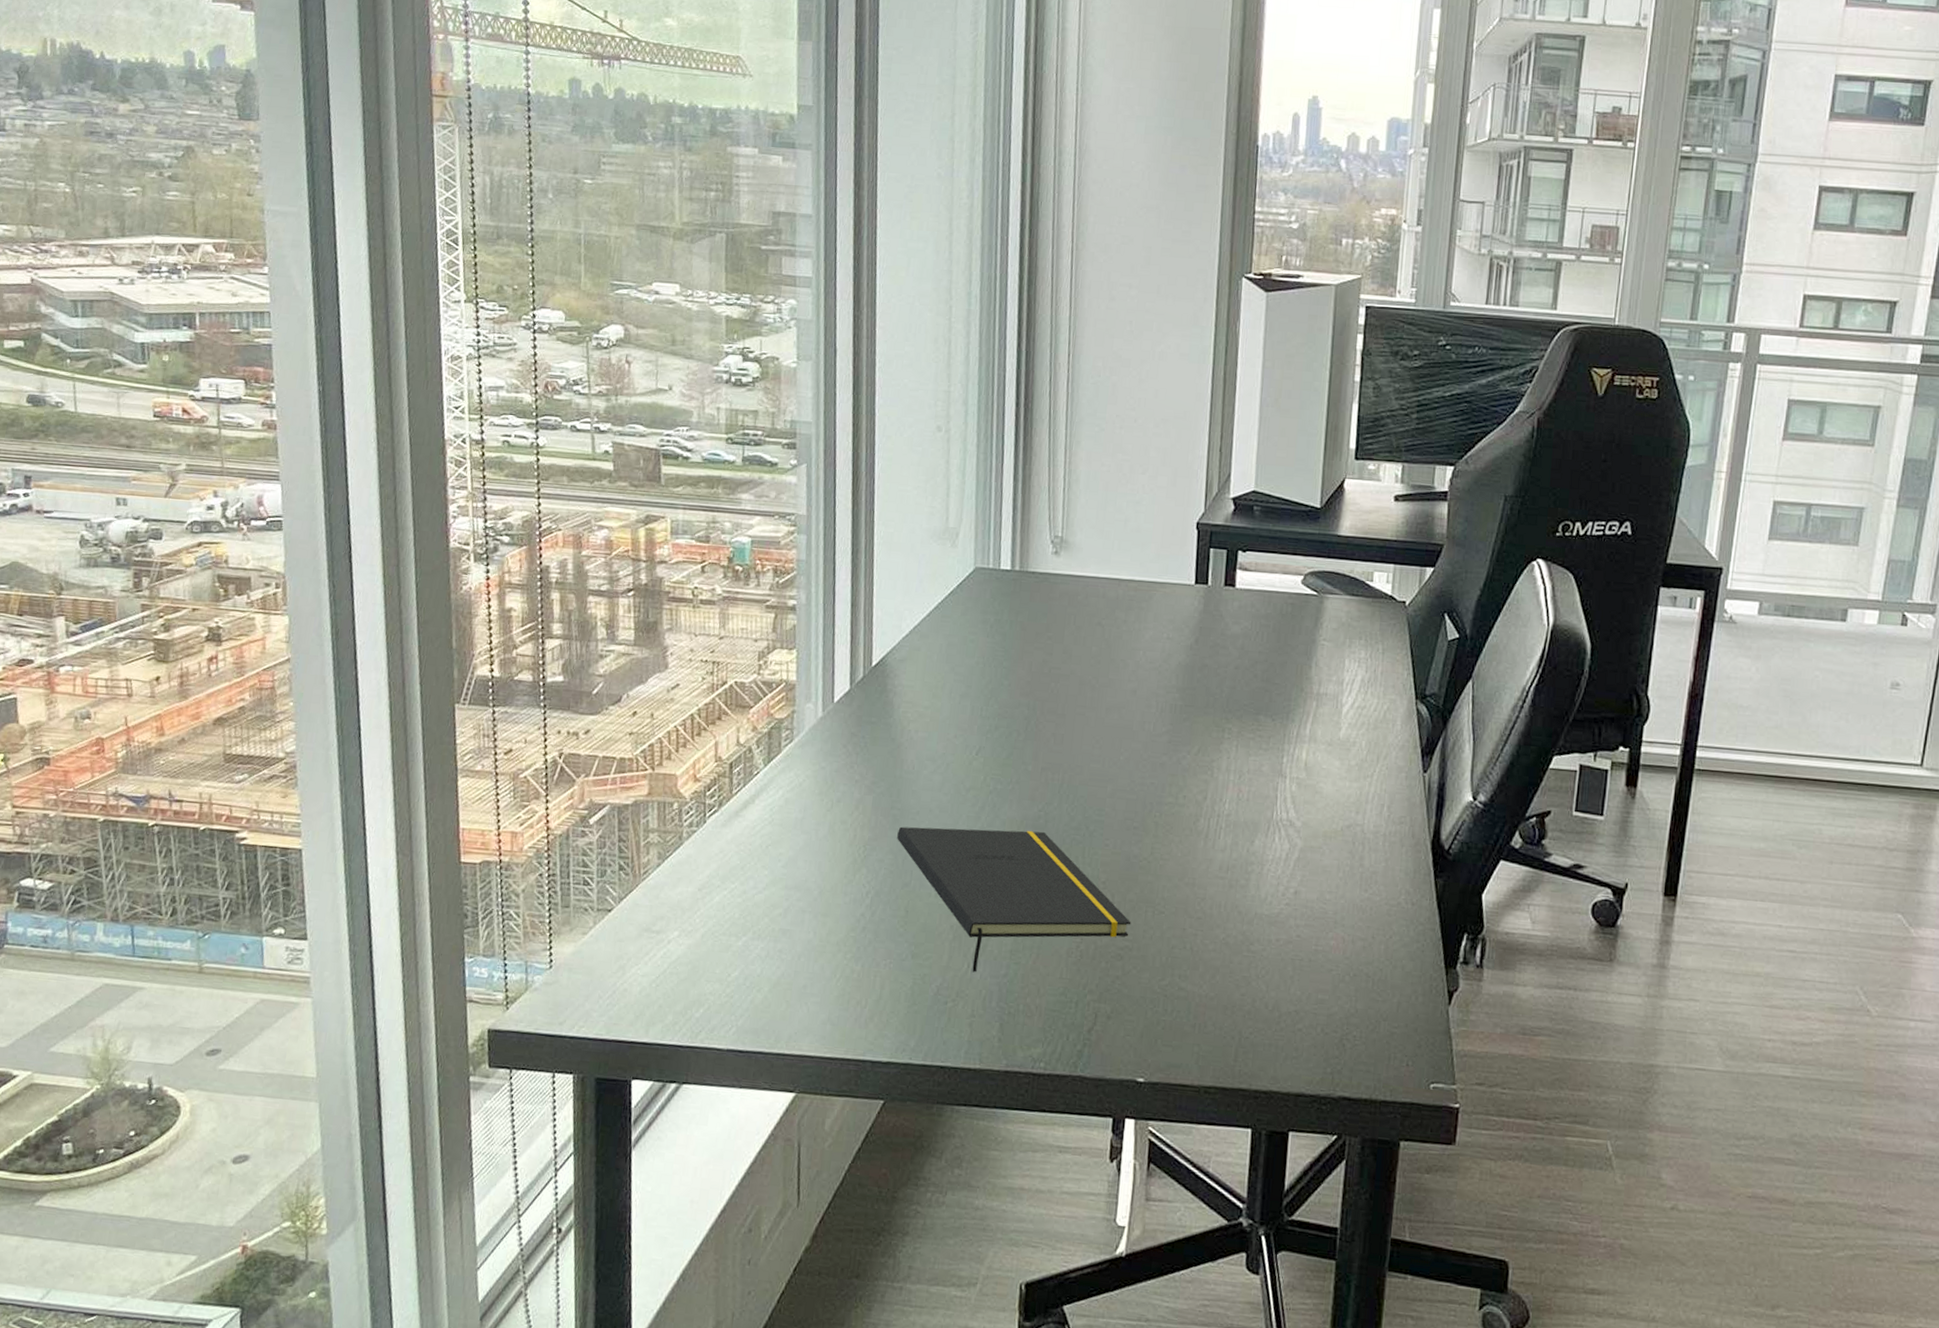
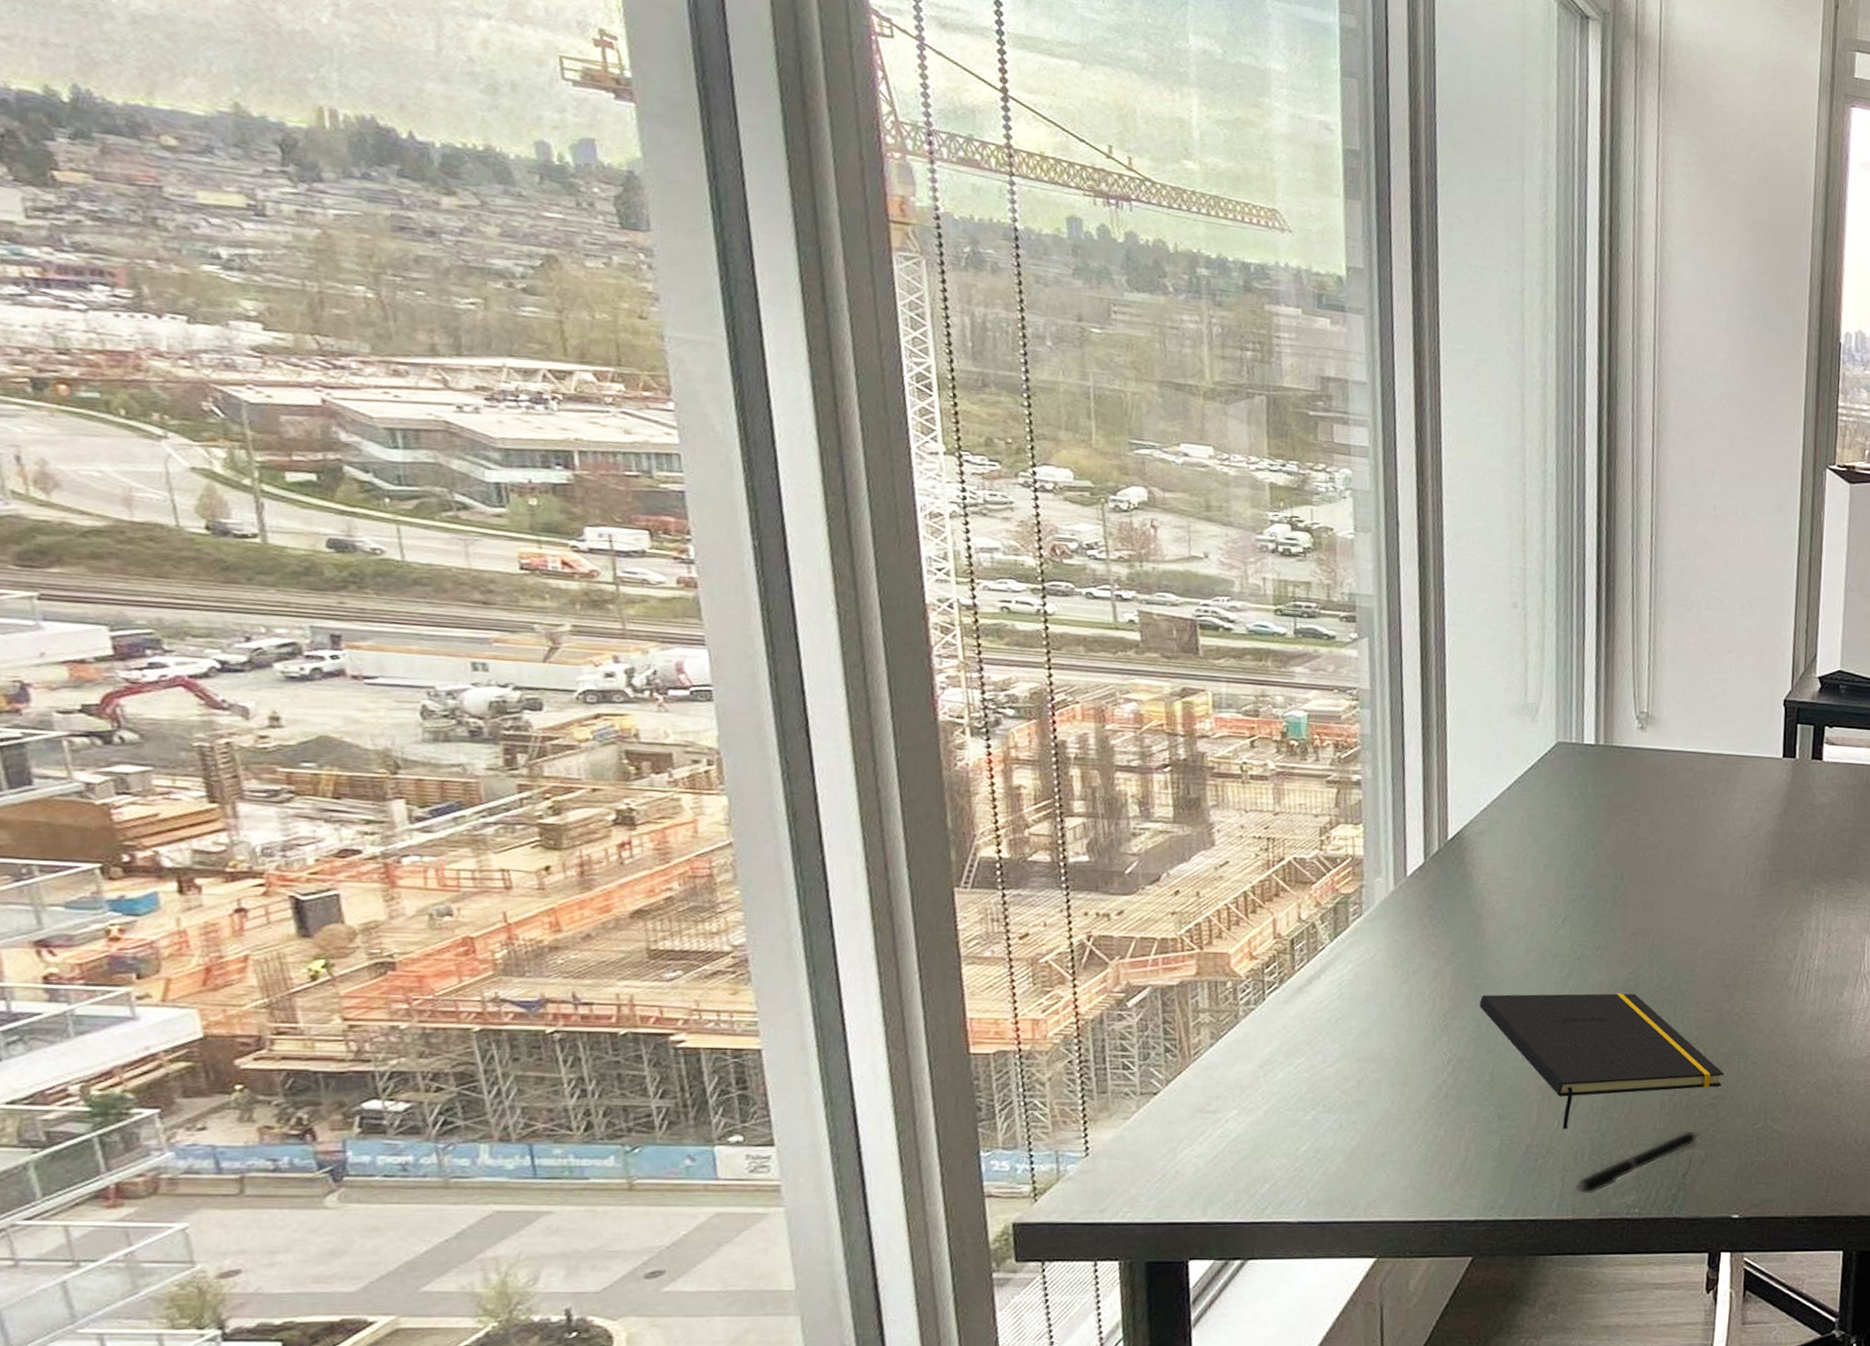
pen: none [982,981,1108,1045] -> present [1574,1129,1702,1195]

